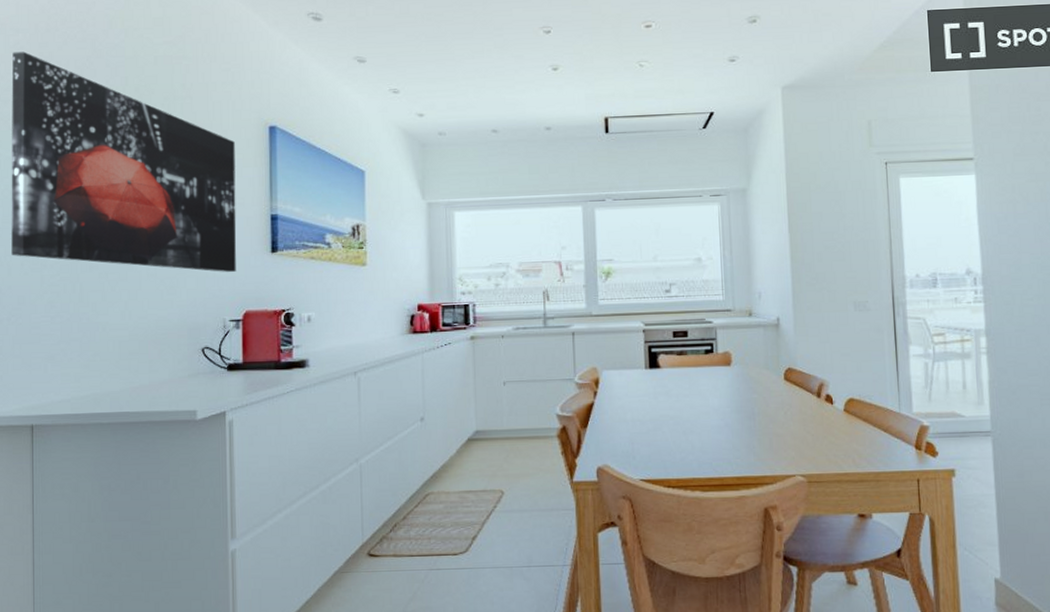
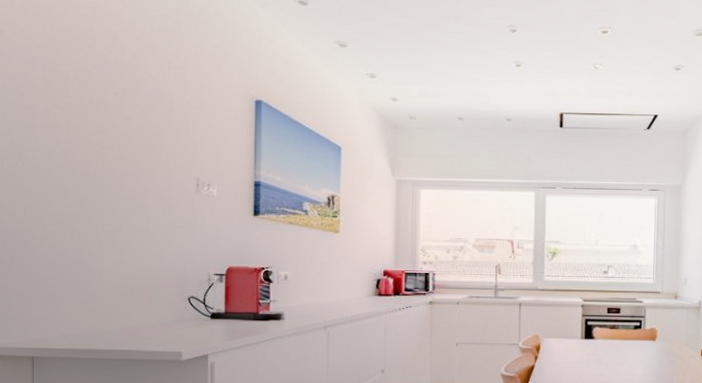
wall art: present [11,51,237,272] -> none [15,14,223,231]

